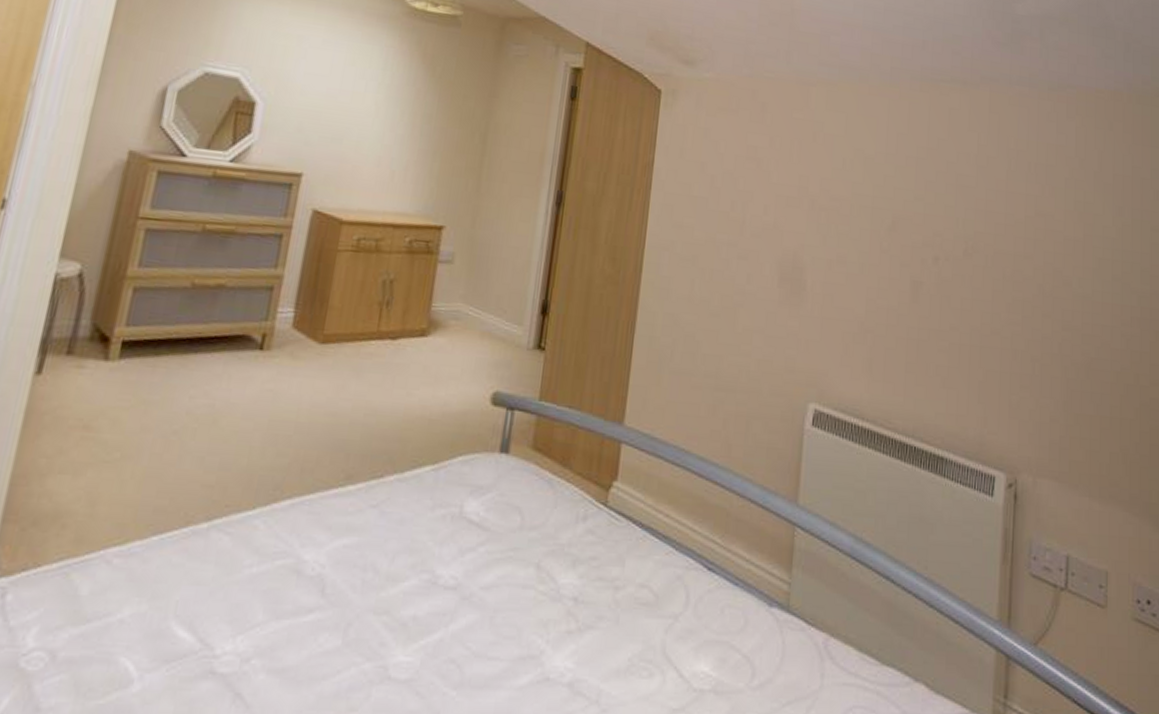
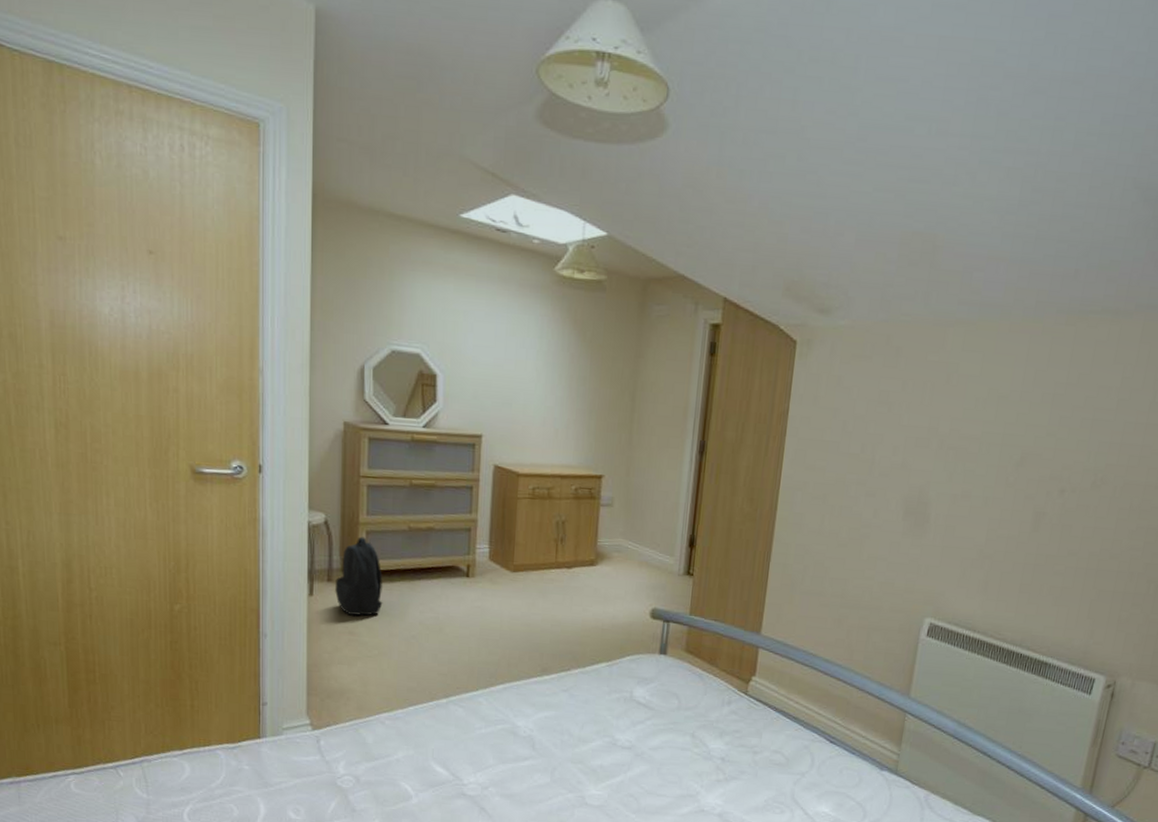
backpack: none [74,294,146,403] -> present [335,536,383,616]

